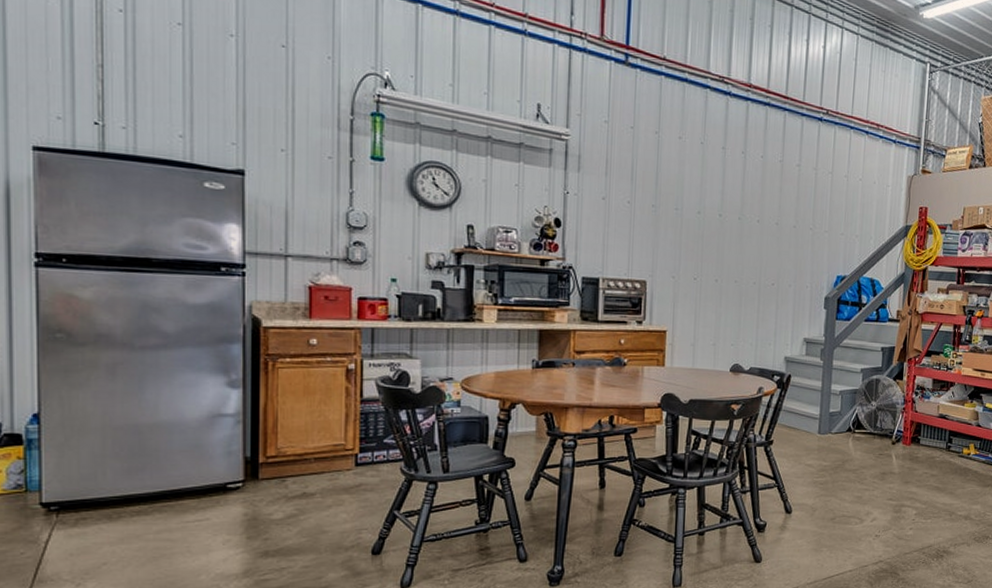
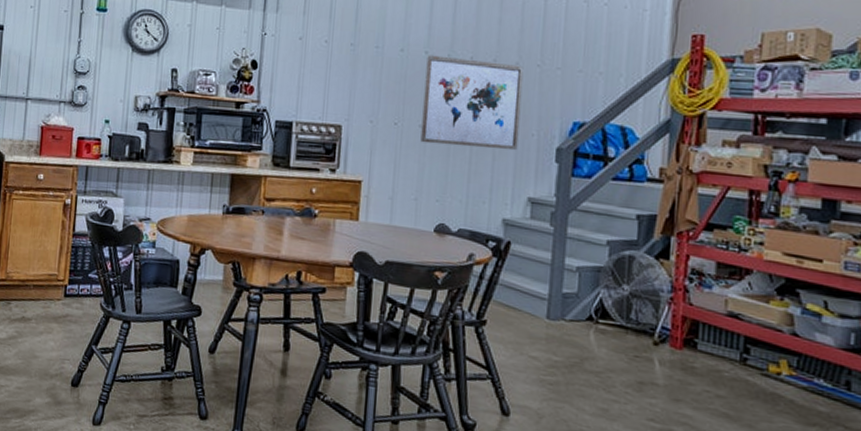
wall art: none [717,217,800,300] -> present [420,55,524,151]

